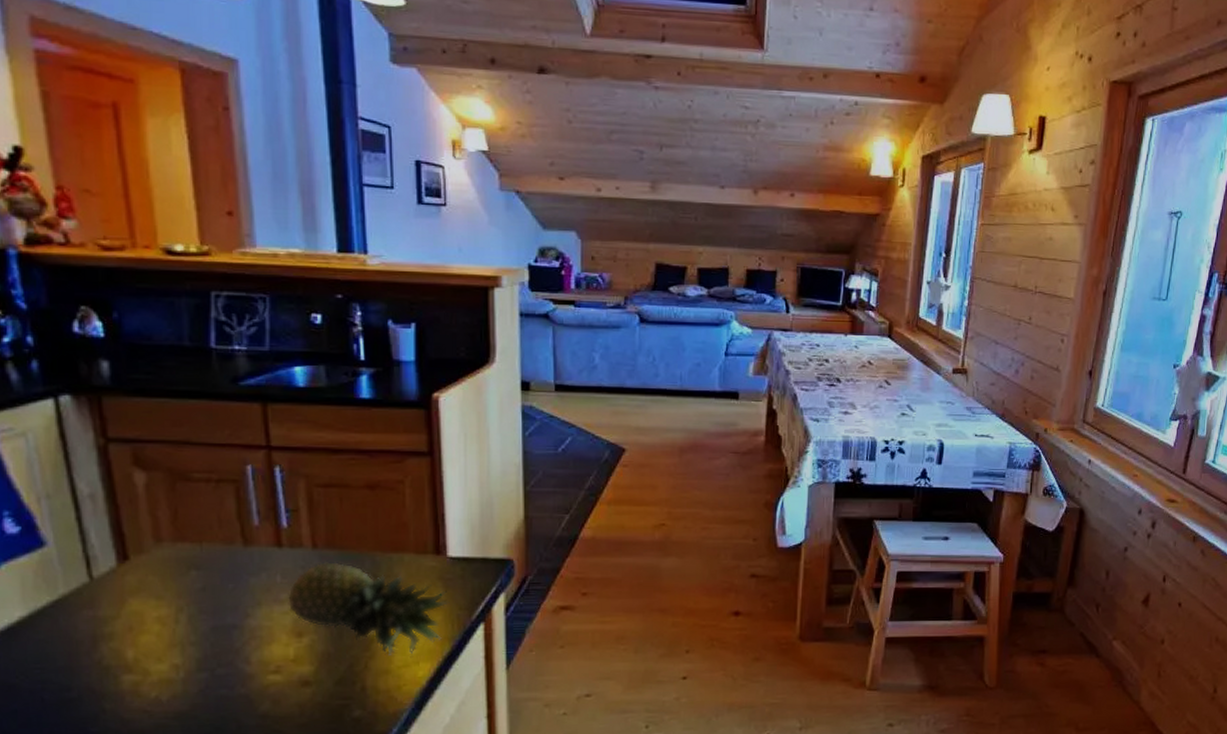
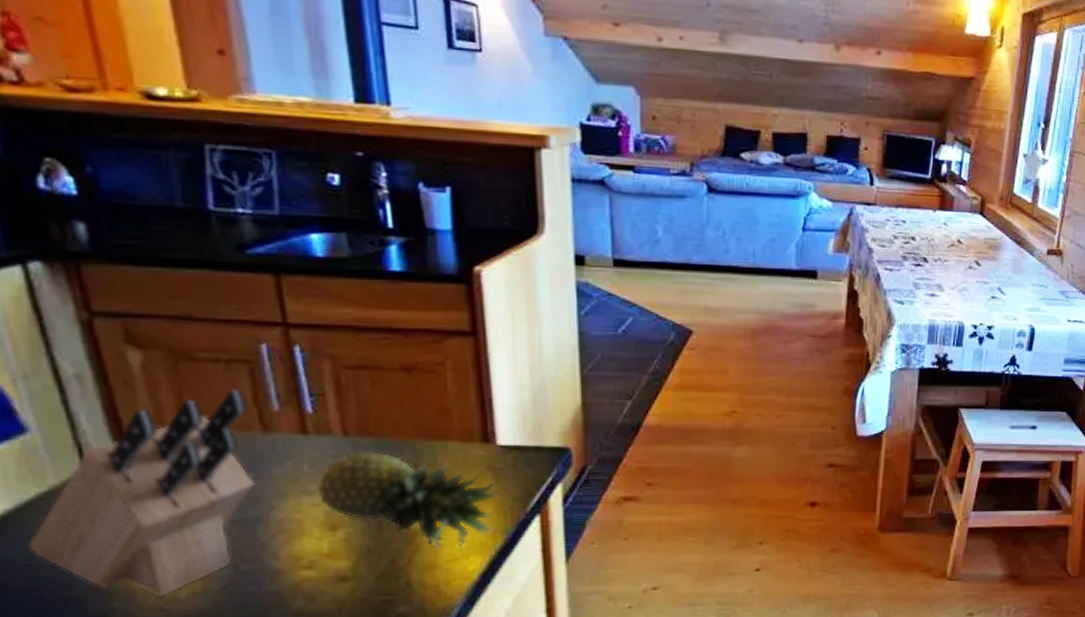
knife block: none [36,505,234,700] -> present [27,388,255,598]

